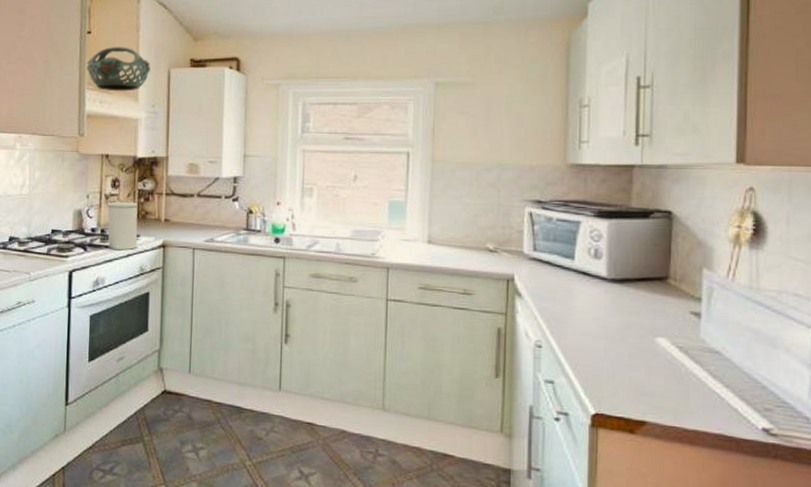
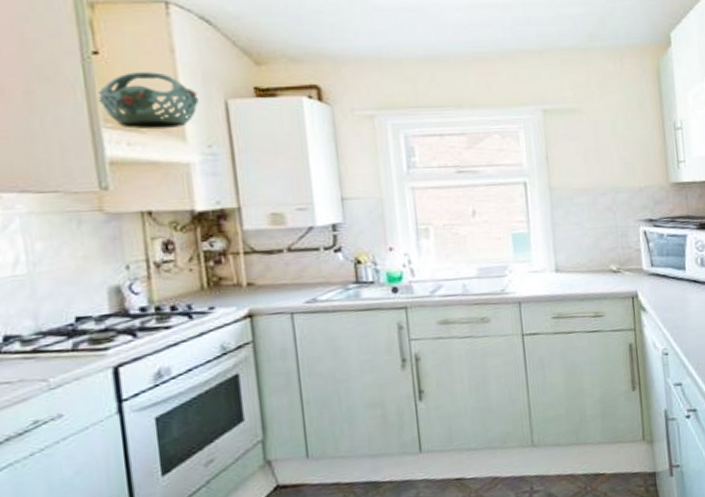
canister: present [107,201,138,251] -> none [160,267,213,331]

